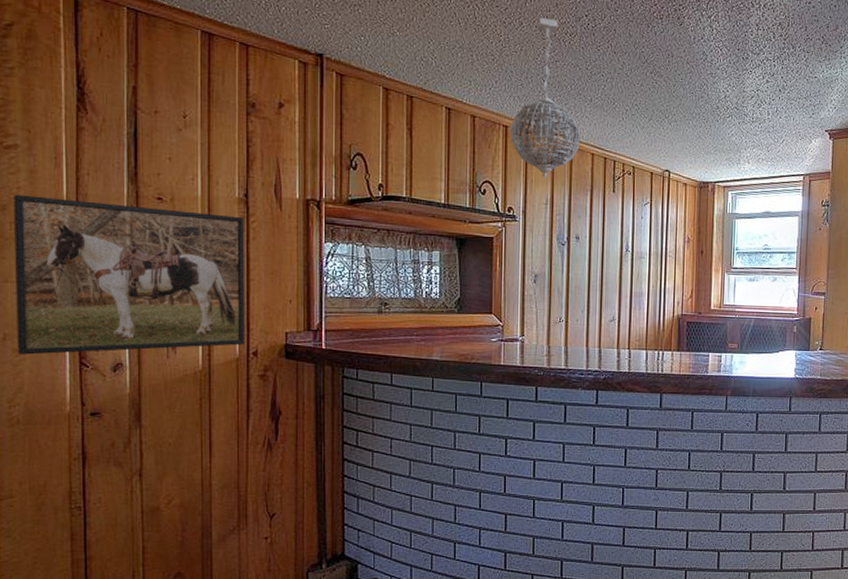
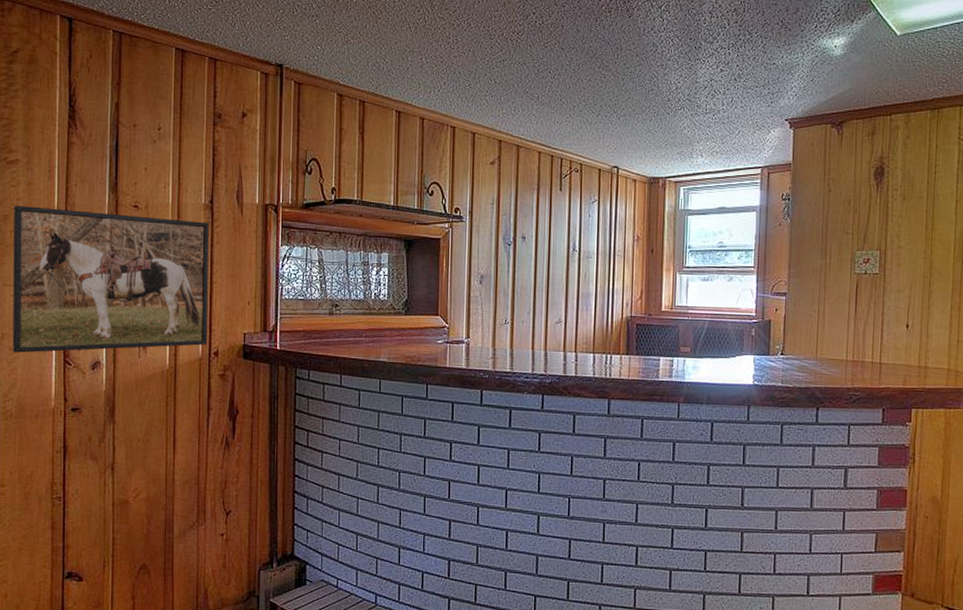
pendant light: present [509,17,581,179] -> none [457,17,528,179]

